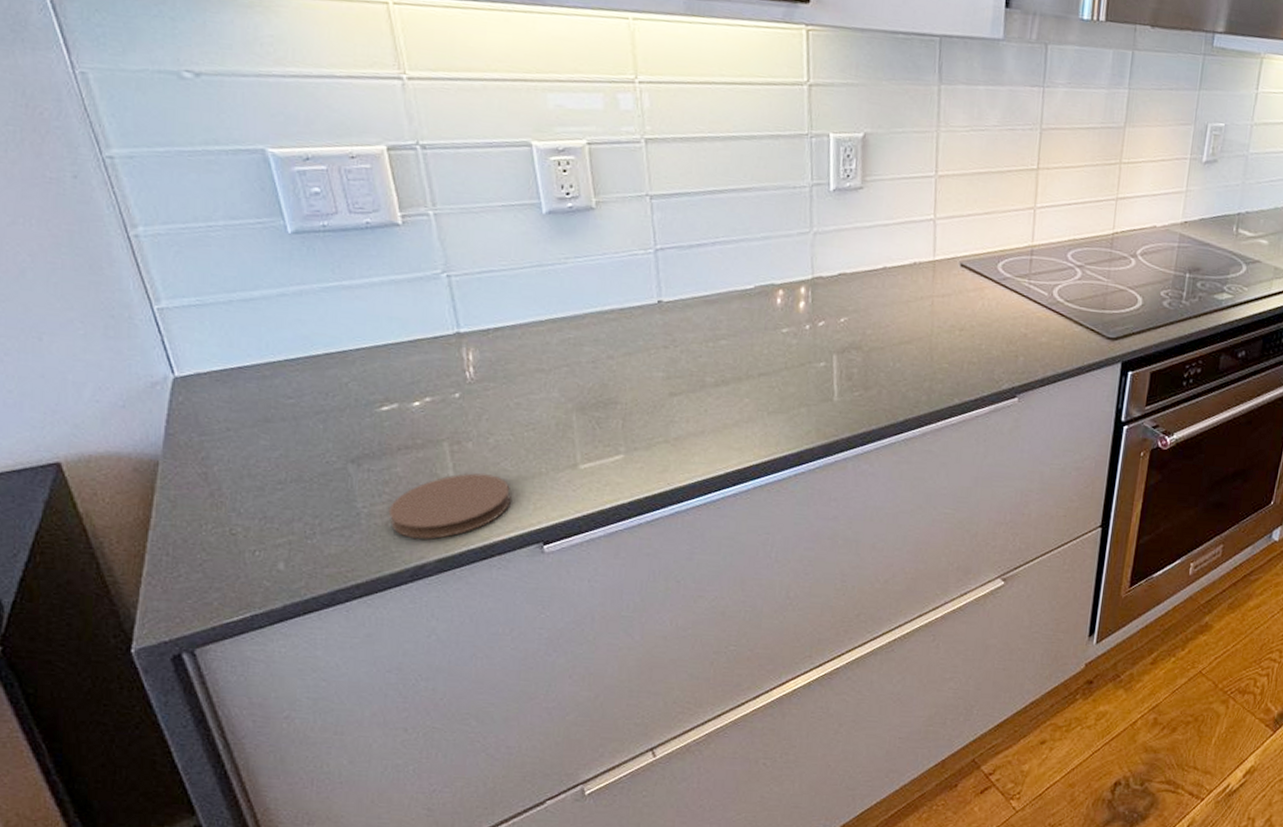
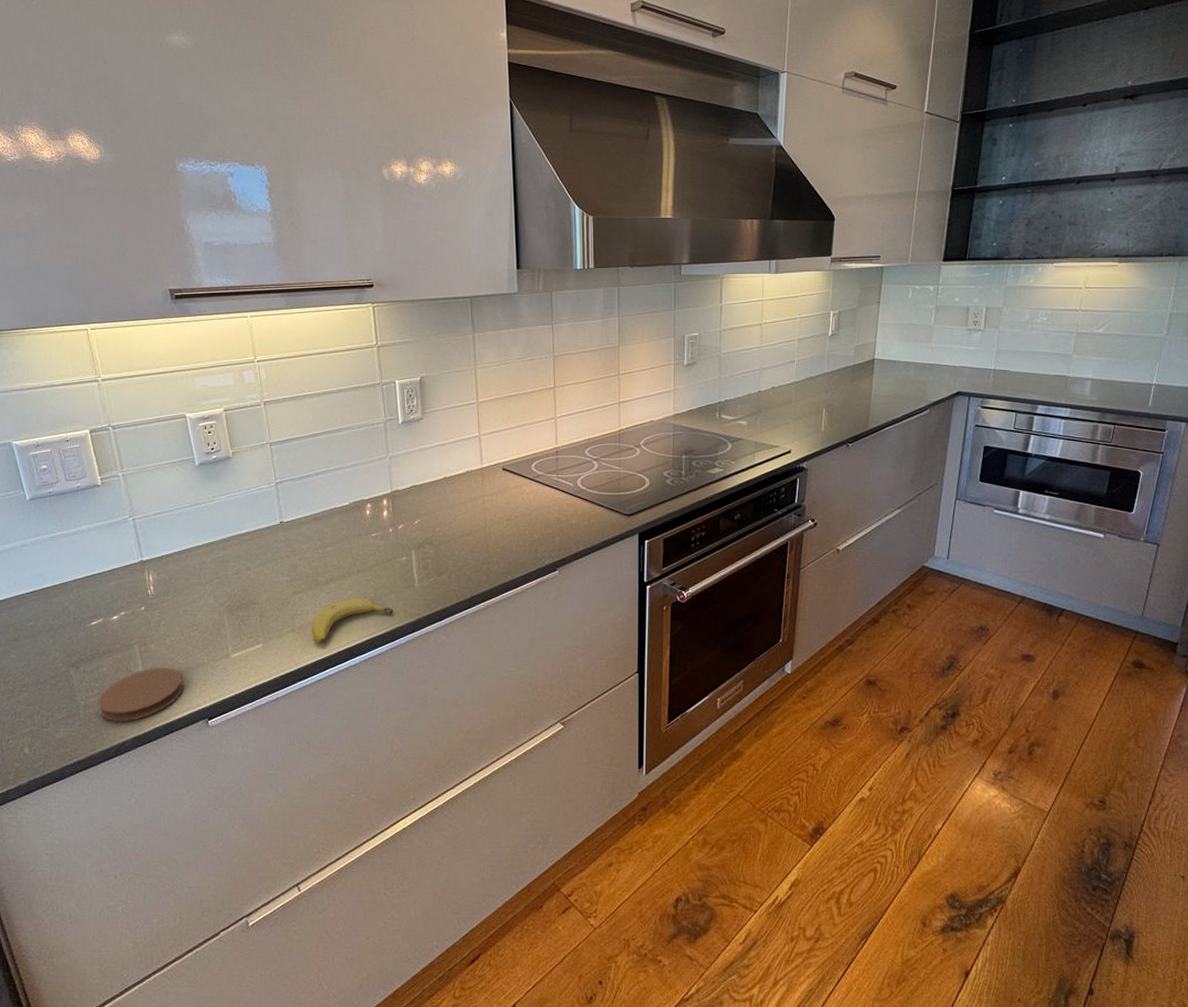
fruit: none [691,406,803,461] -> present [311,597,393,644]

